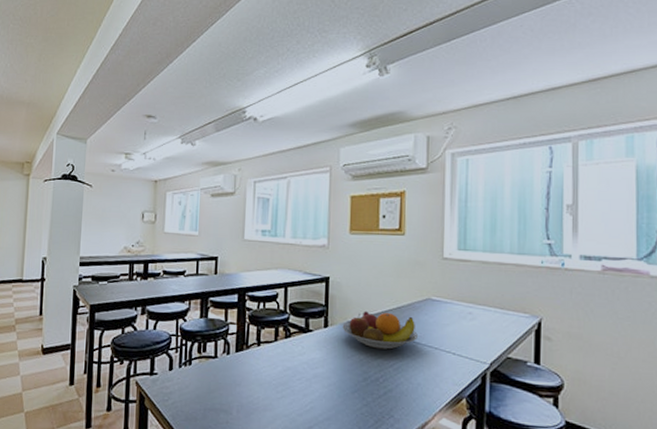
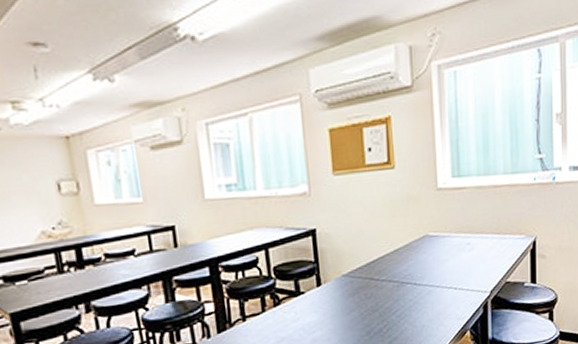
fruit bowl: present [342,311,418,350] -> none [337,257,418,299]

